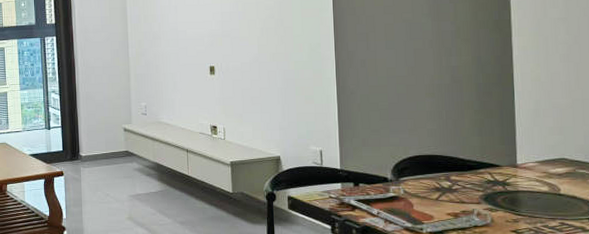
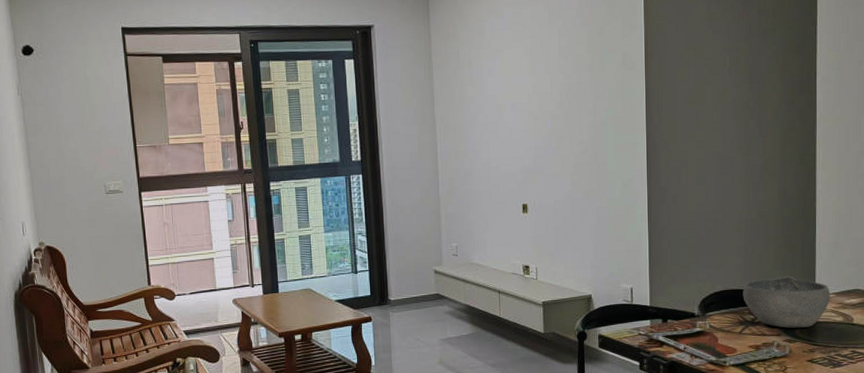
bowl: none [438,142,534,196] -> present [743,275,831,328]

